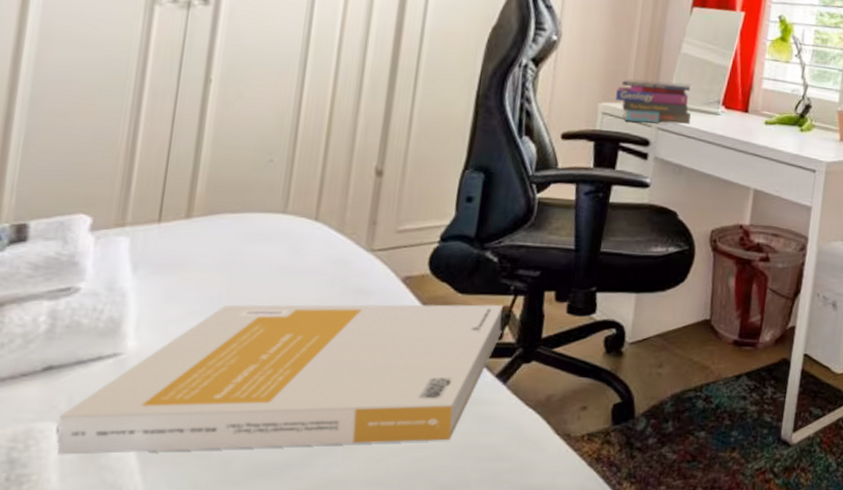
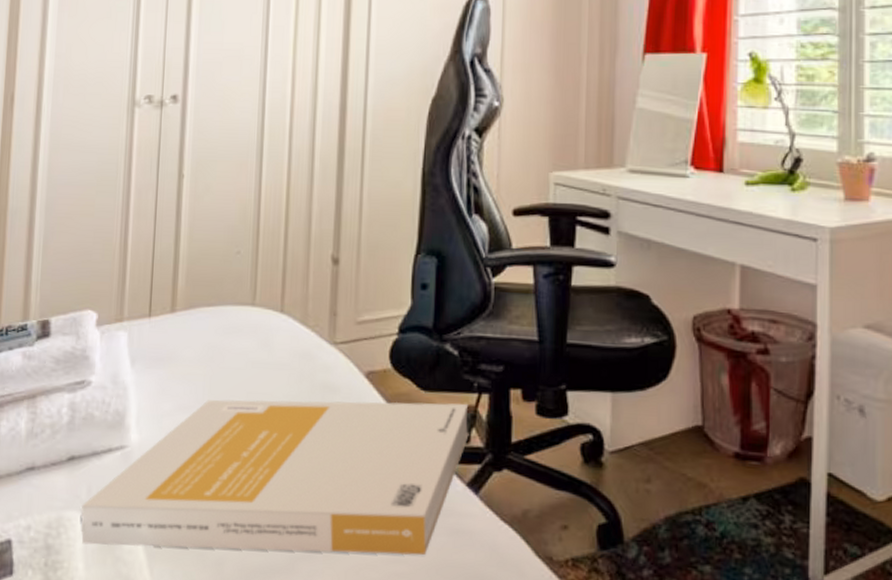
books: present [616,78,692,124] -> none [568,141,656,192]

